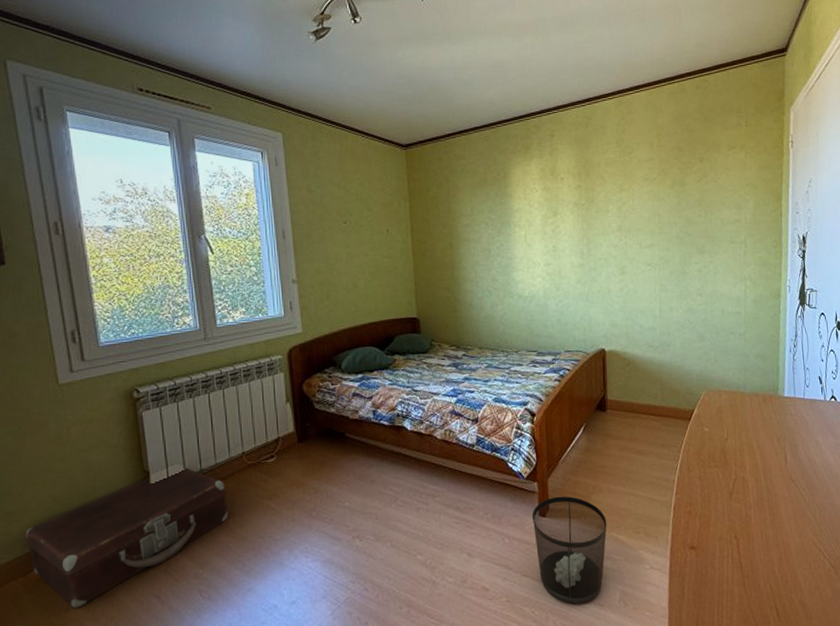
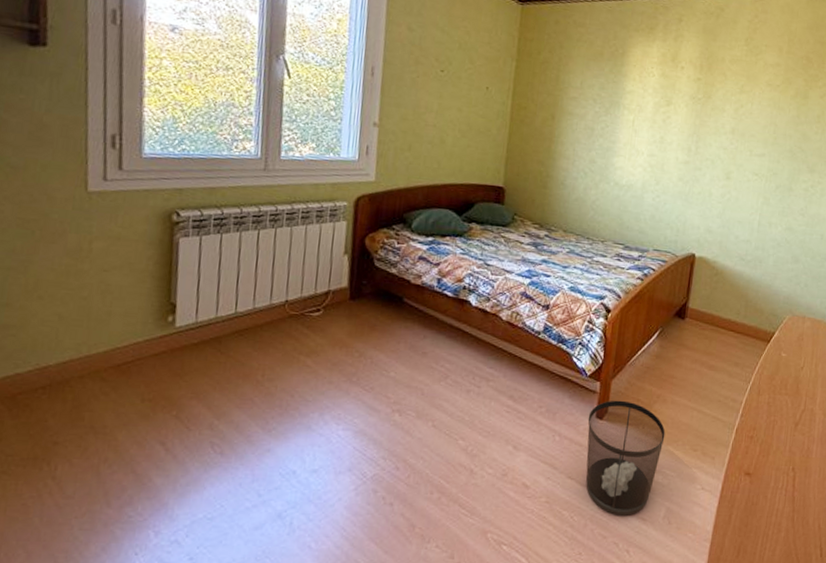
suitcase: present [25,466,229,608] -> none [19,305,260,443]

